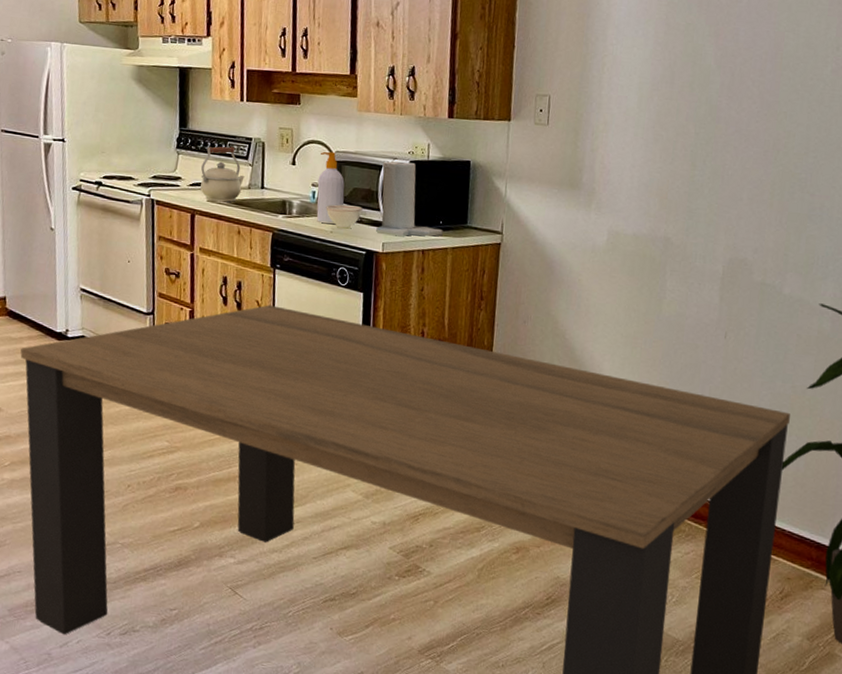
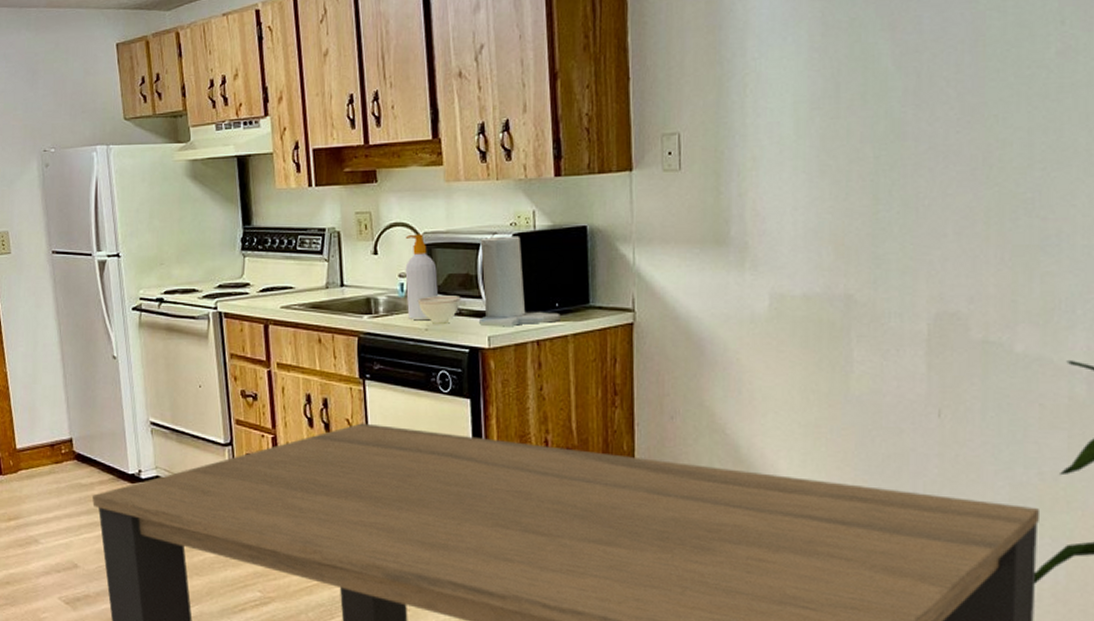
kettle: present [200,146,245,203] -> none [271,241,321,307]

